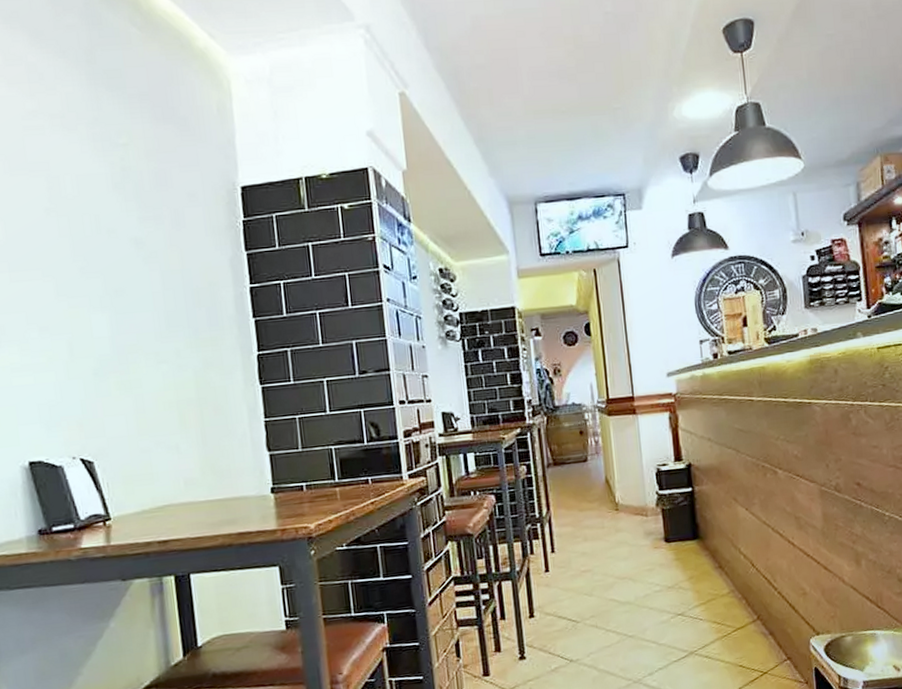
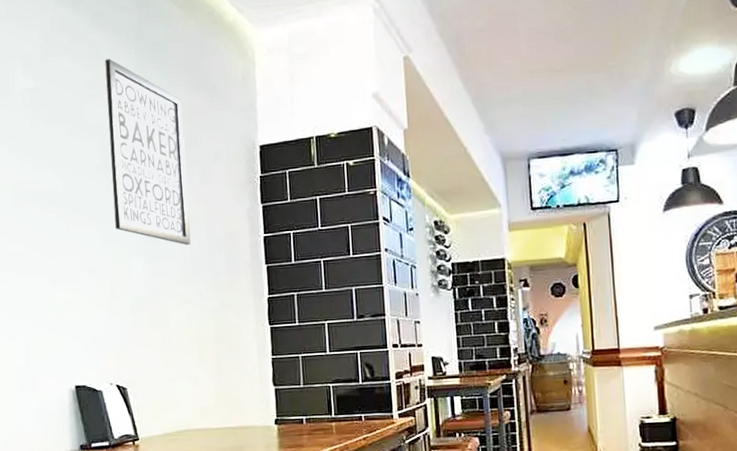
wall art: none [49,85,164,299] -> present [105,59,191,246]

